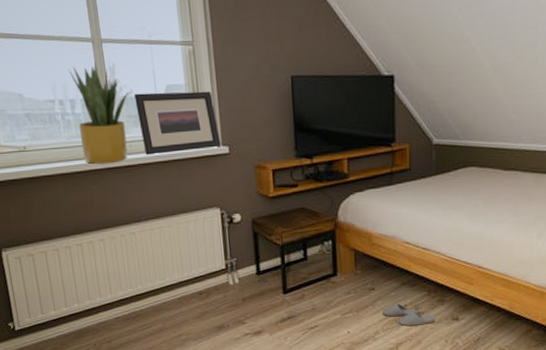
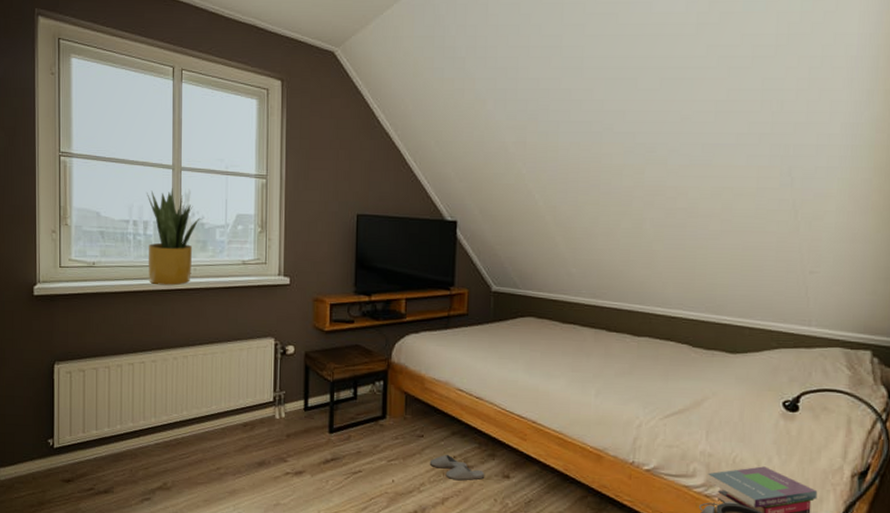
picture frame: present [134,91,221,155] -> none [205,220,282,280]

